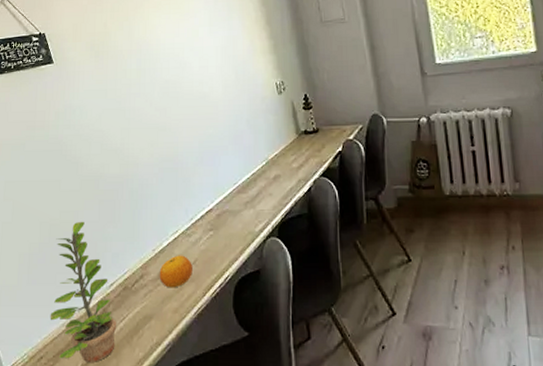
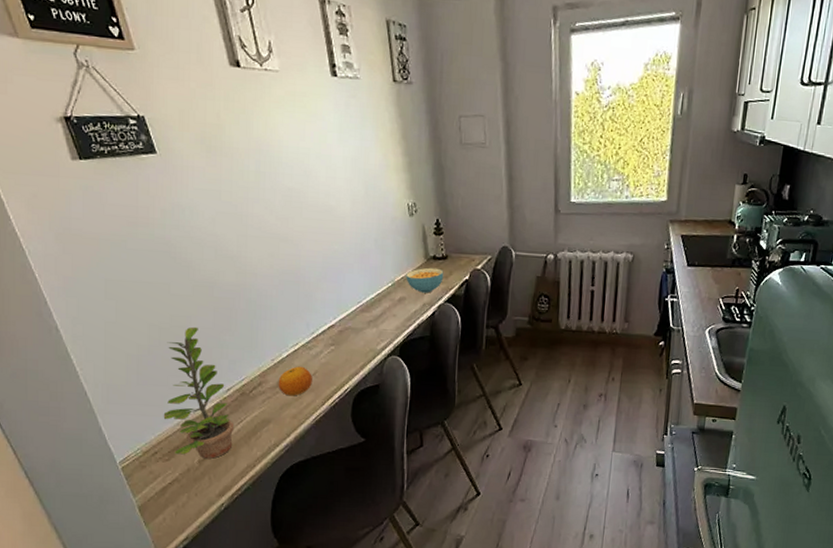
cereal bowl: none [279,142,317,169] -> present [406,267,444,293]

